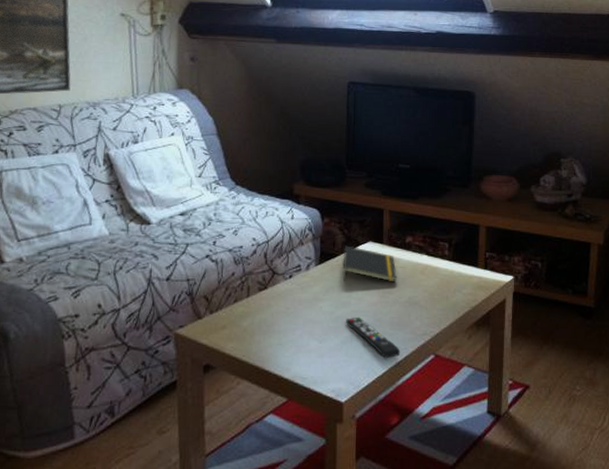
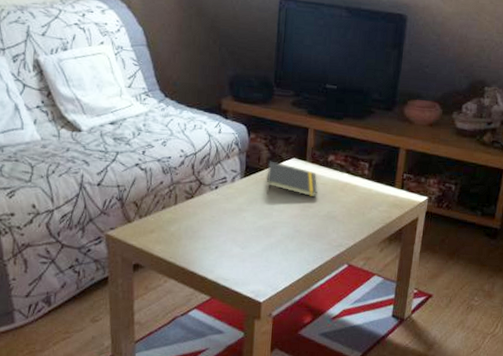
remote control: present [346,316,401,359] -> none [267,227,317,266]

